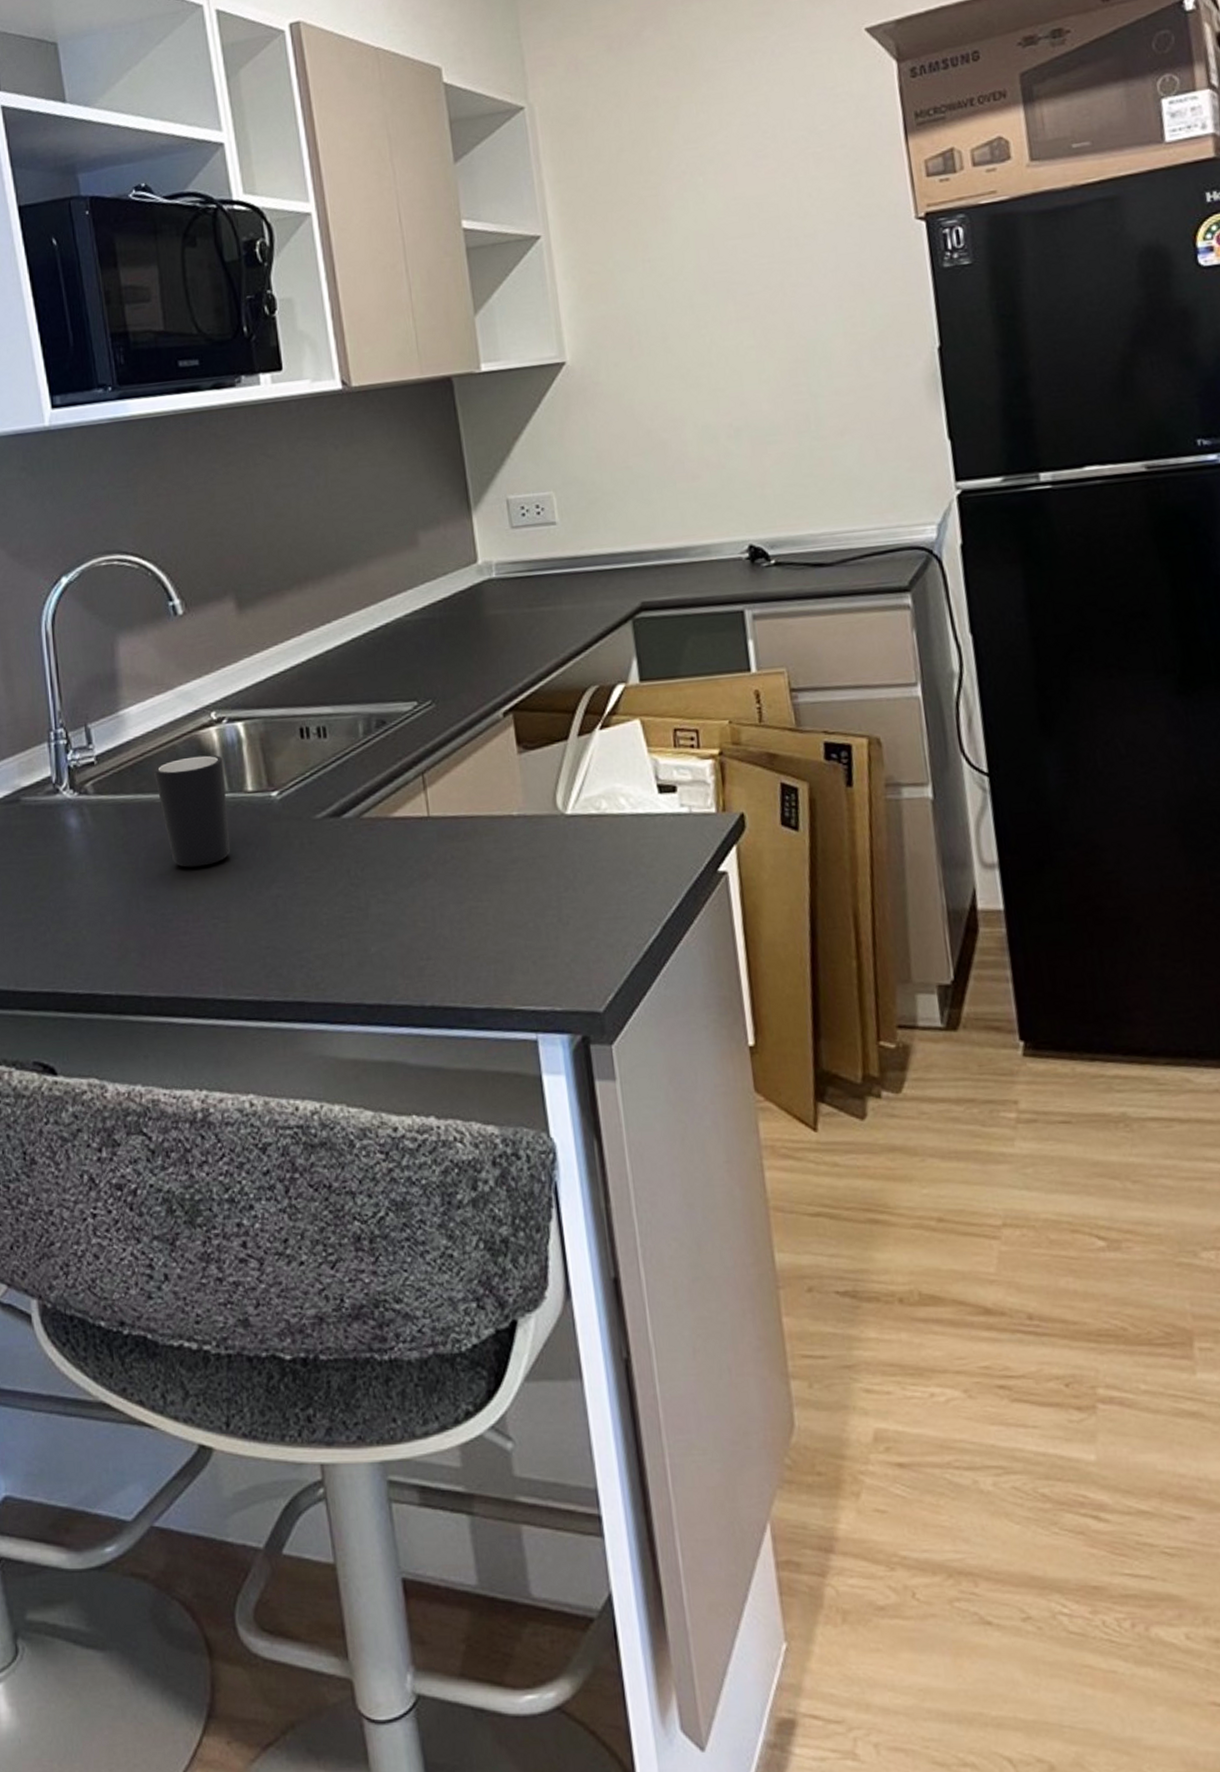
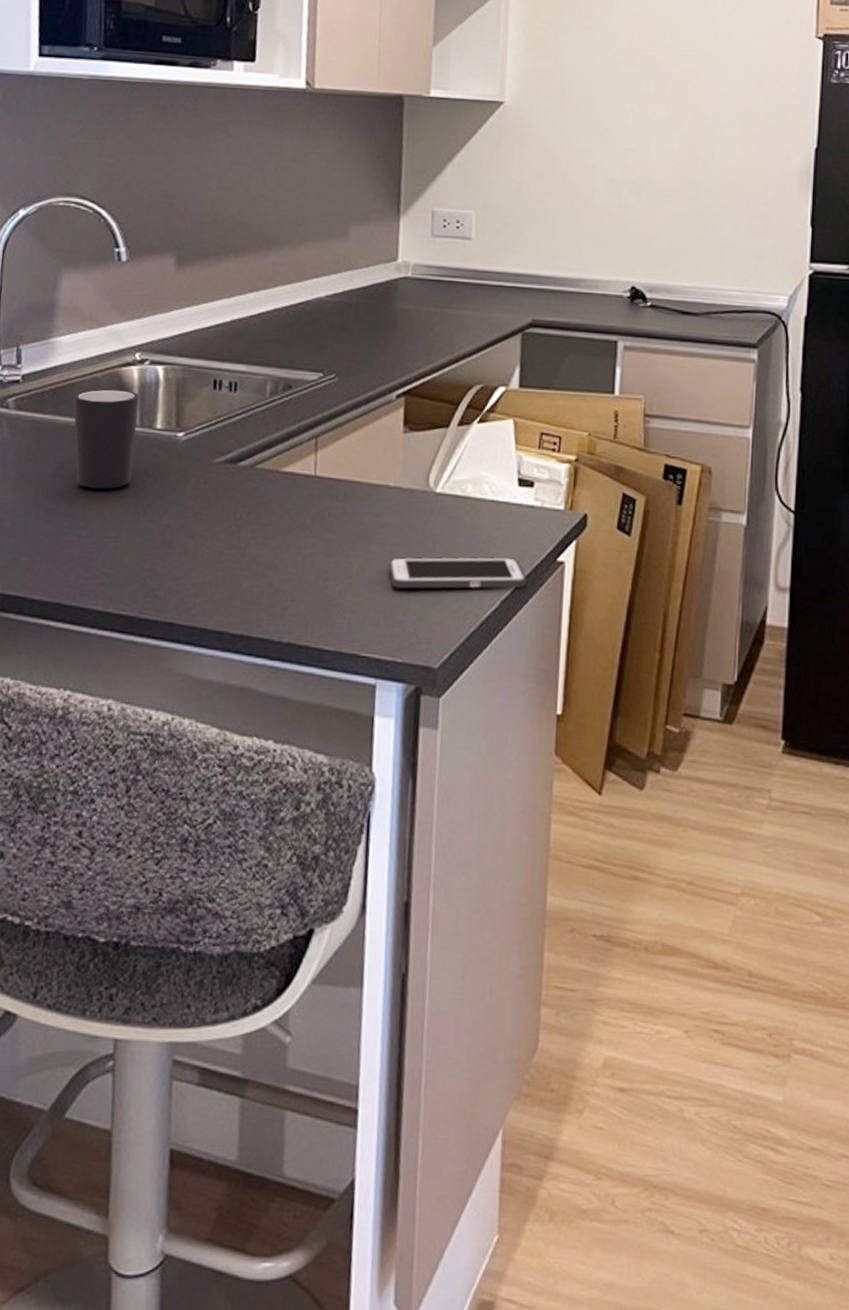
cell phone: none [527,875,688,929] -> present [388,556,527,589]

